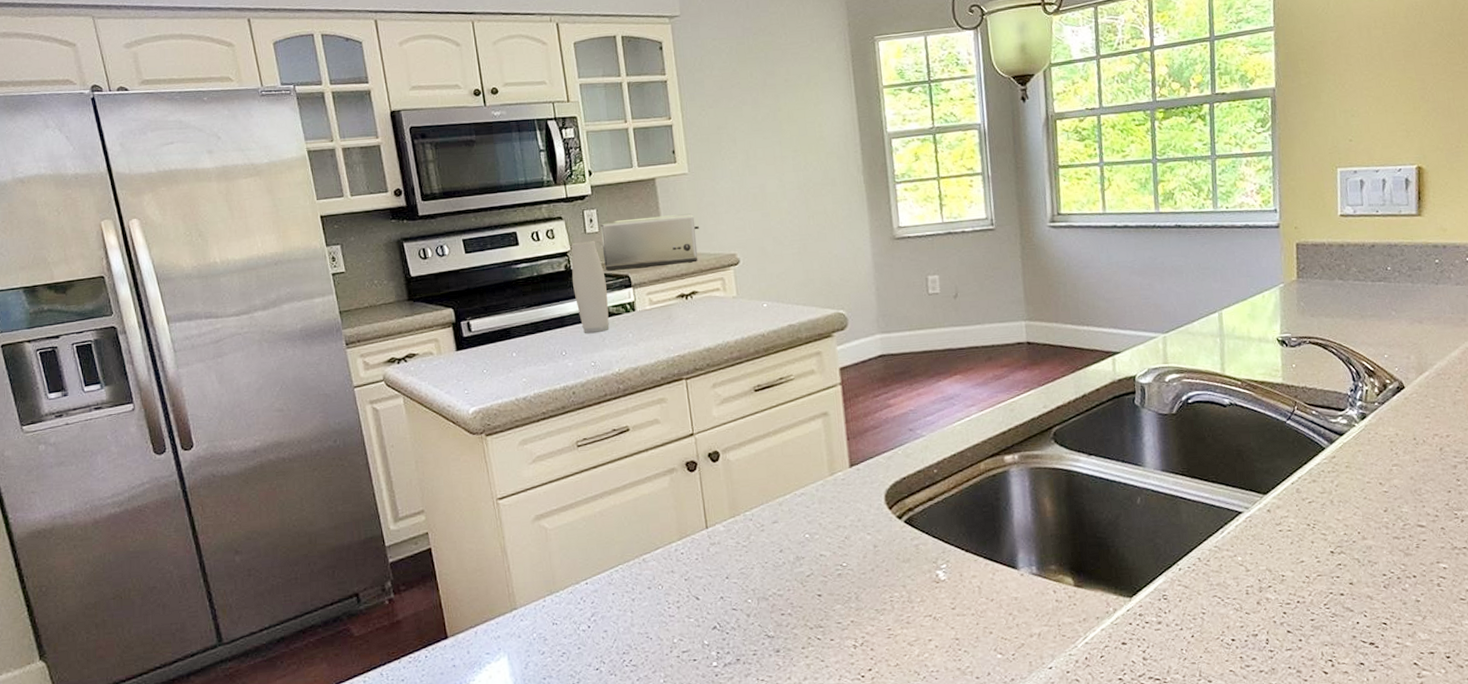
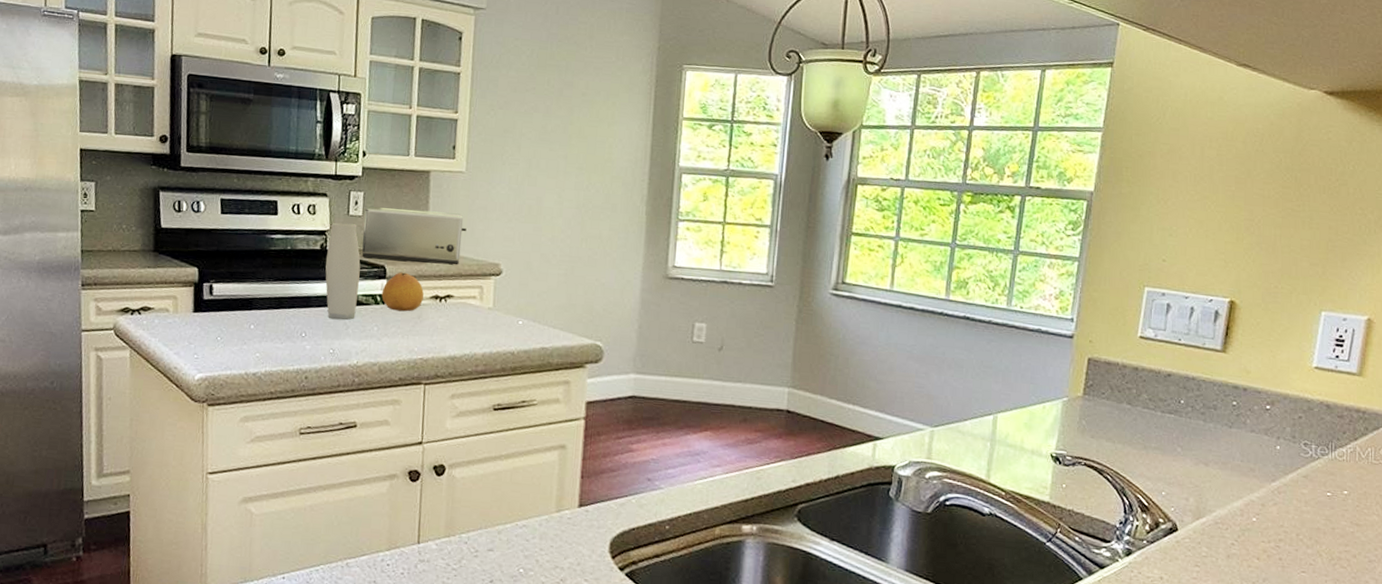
fruit: none [630,278,670,316] -> present [381,272,424,312]

